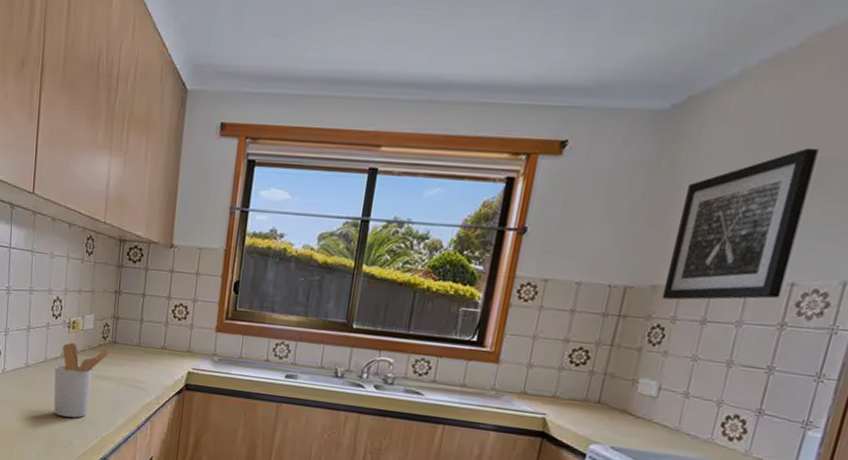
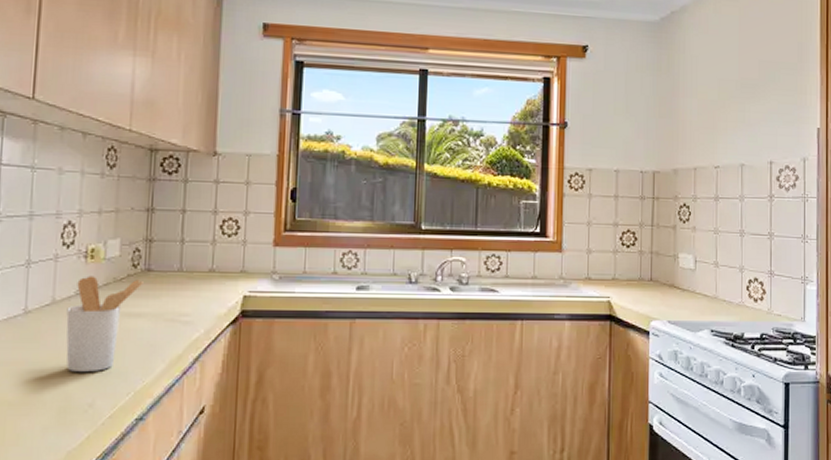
wall art: present [661,147,819,300] -> none [682,53,766,181]

